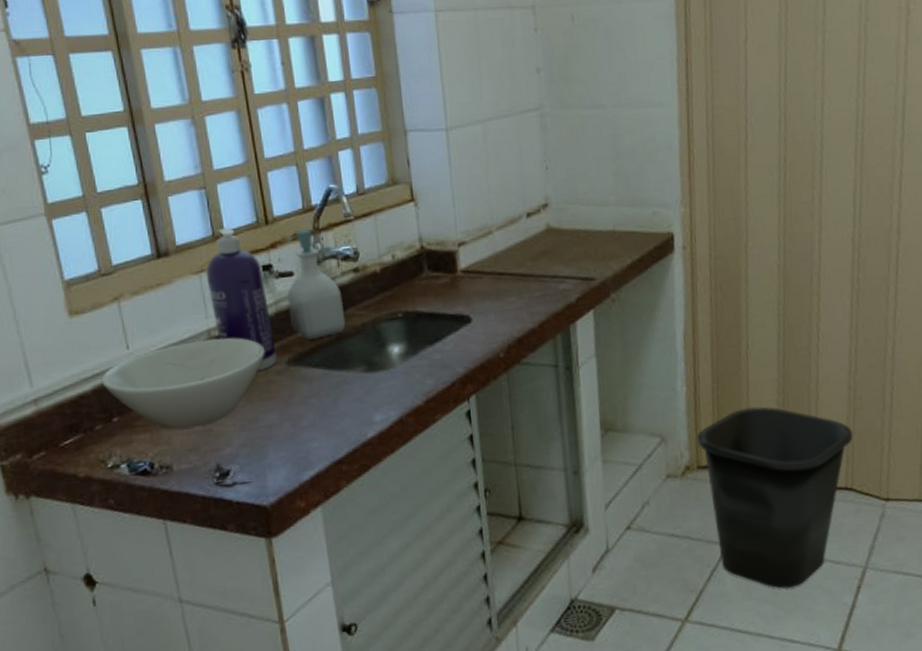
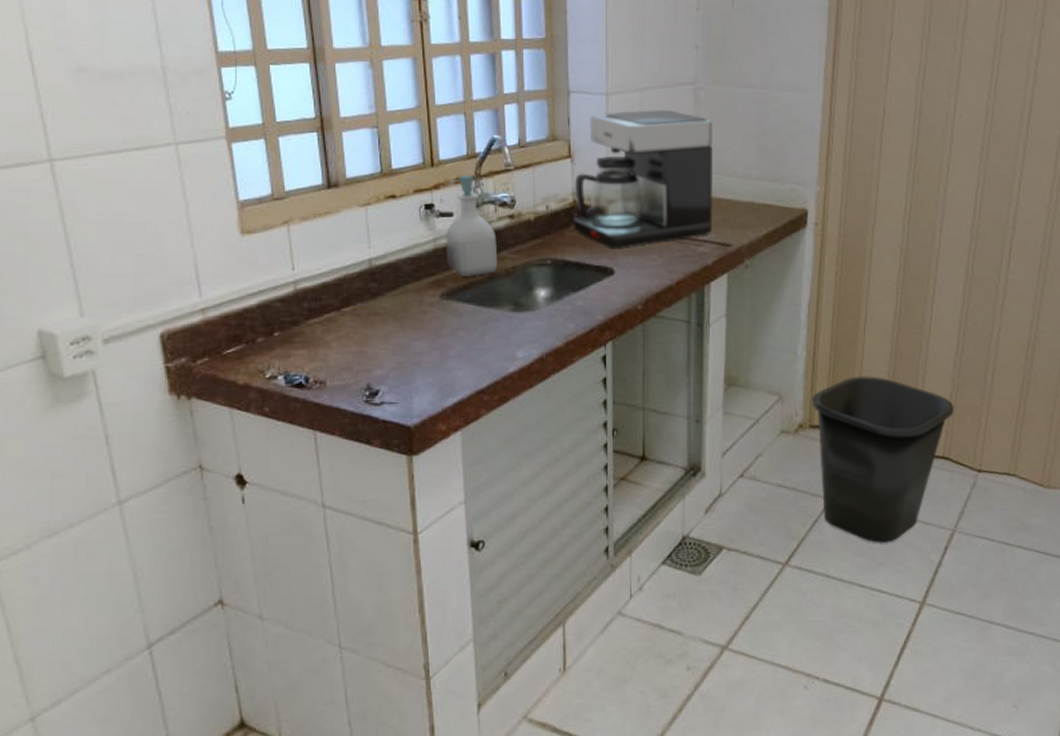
bowl: present [101,338,265,430] -> none [266,267,421,348]
spray bottle: present [205,228,277,370] -> none [372,166,431,300]
coffee maker: none [420,140,573,293] -> present [572,110,714,247]

